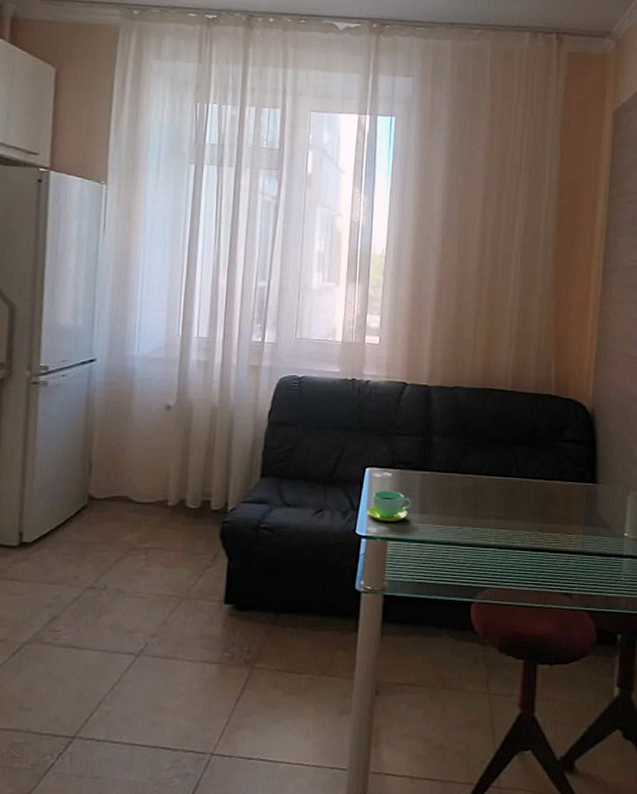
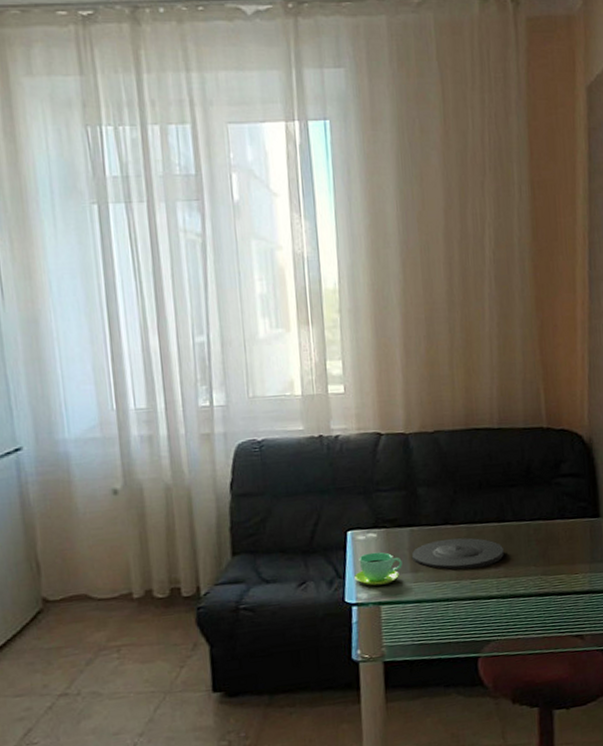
plate: none [421,486,505,517] -> present [411,537,504,570]

